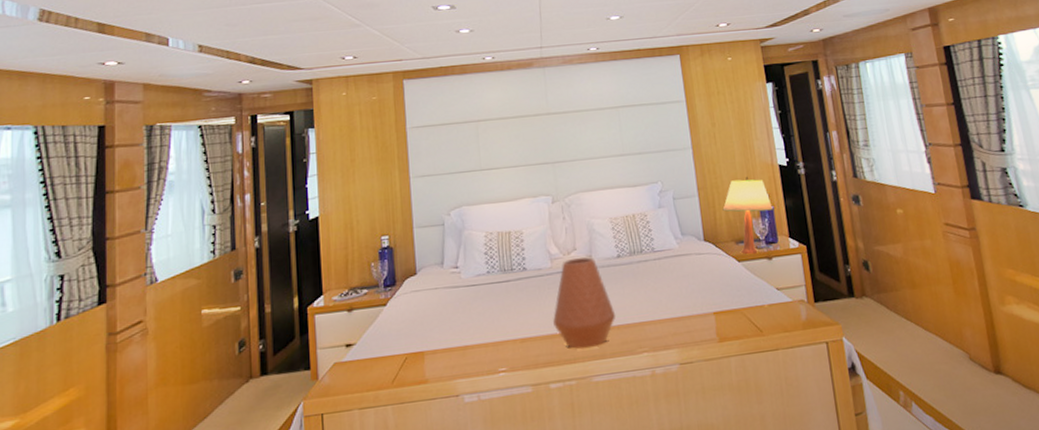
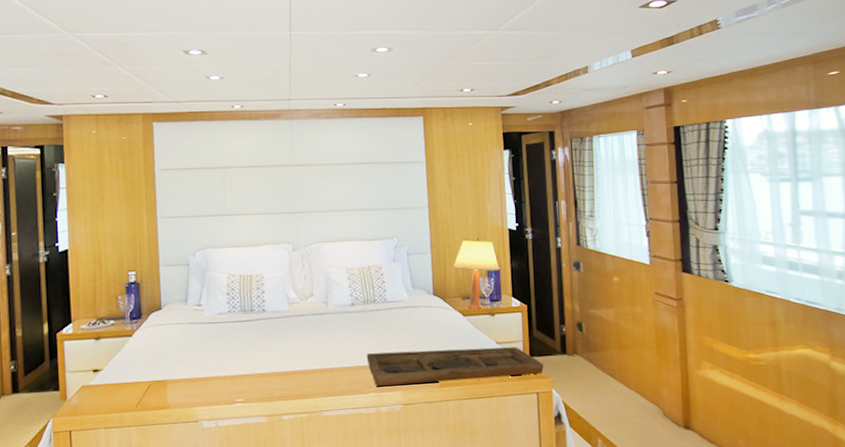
vase: present [552,257,616,349] -> none [287,303,347,386]
decorative tray: none [636,292,831,346] -> present [366,347,544,387]

